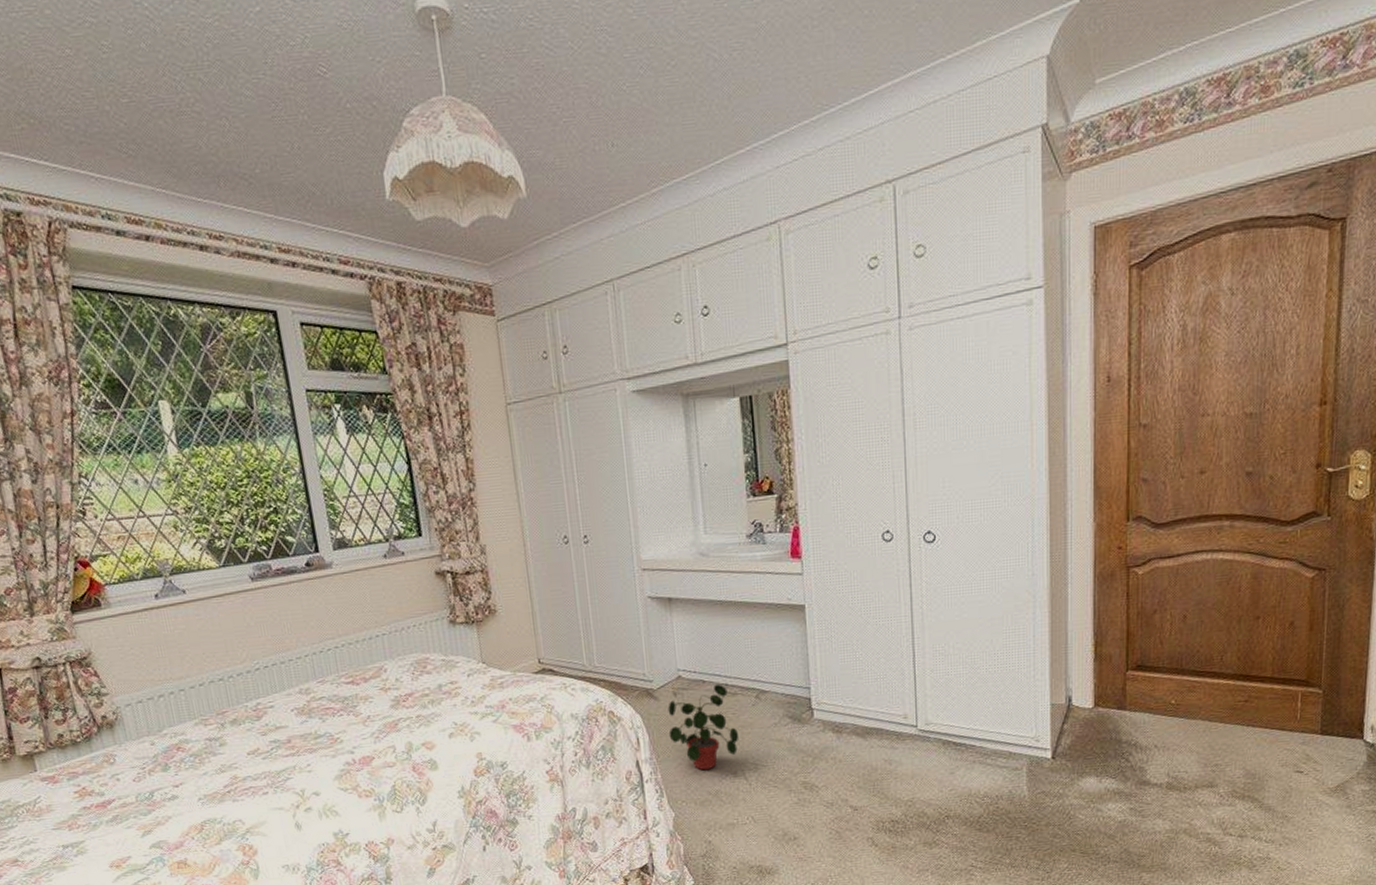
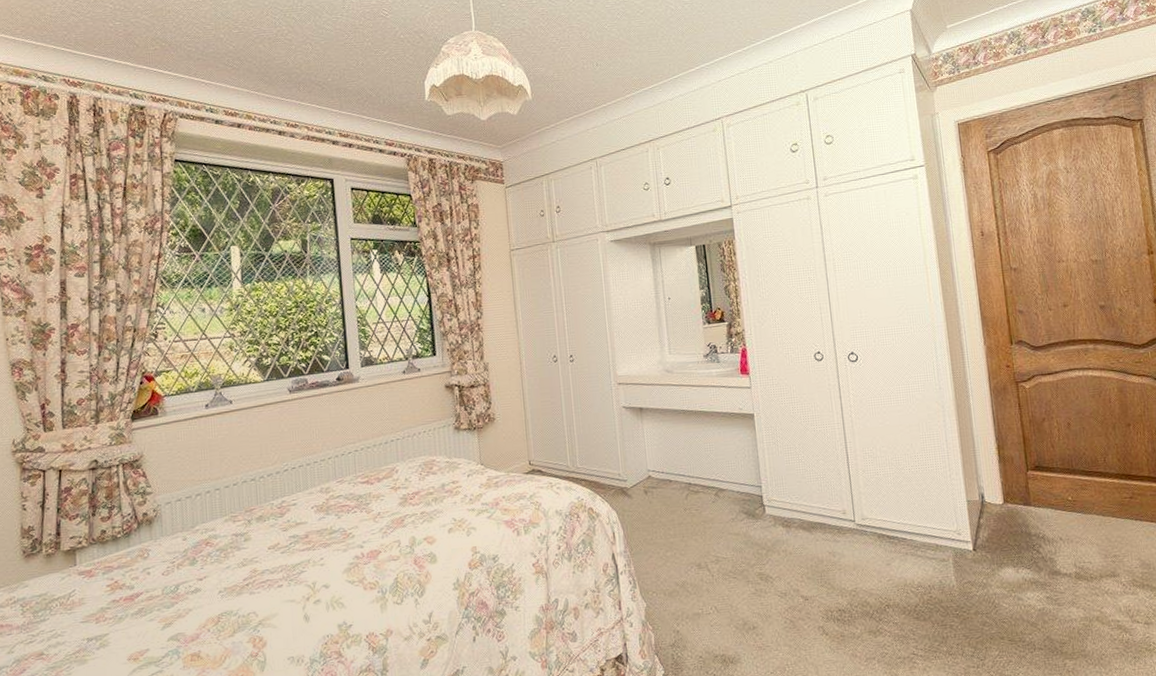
potted plant: present [668,684,739,771] -> none [639,483,702,563]

